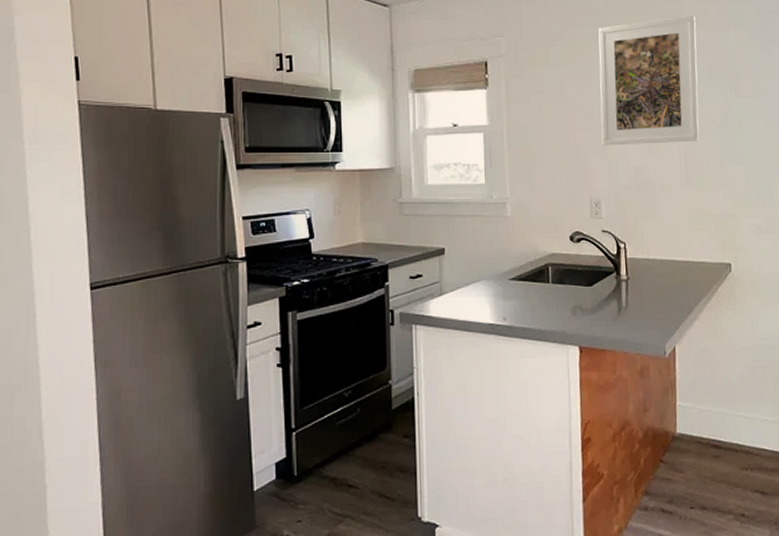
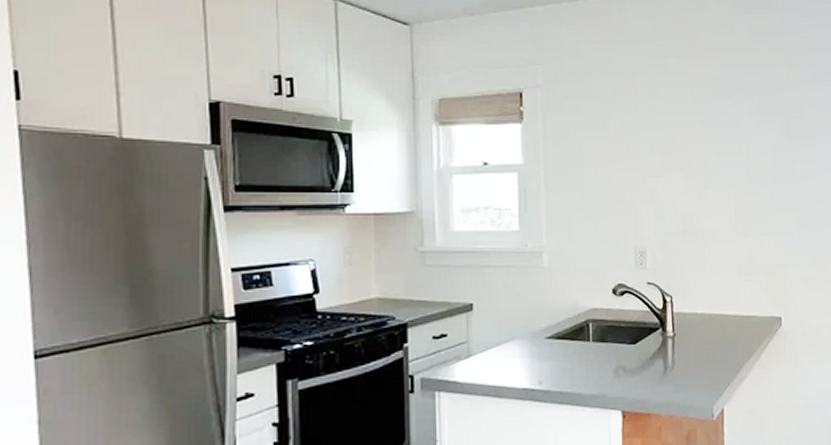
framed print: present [598,15,699,146] -> none [644,48,750,189]

